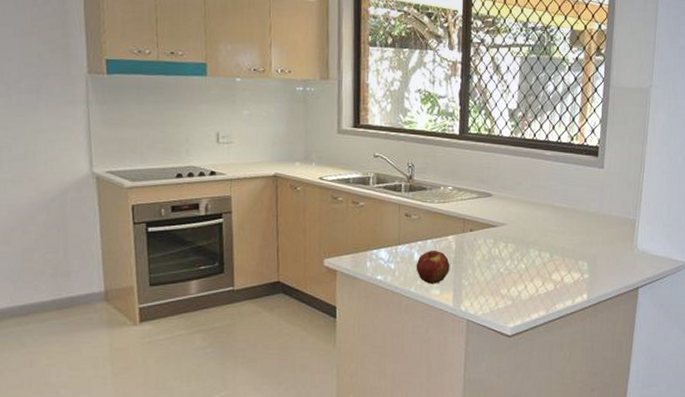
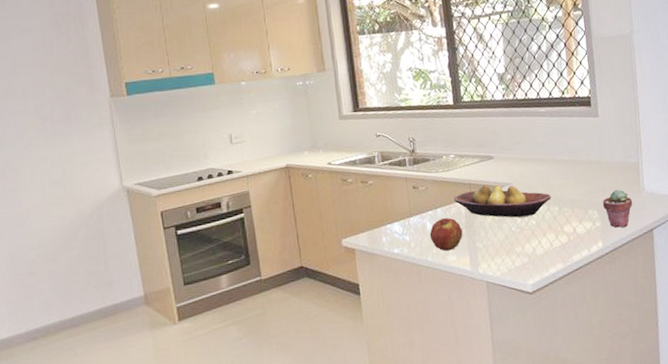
fruit bowl: none [446,221,544,259] -> present [454,184,551,218]
potted succulent: none [593,244,624,283] -> present [602,189,633,228]

